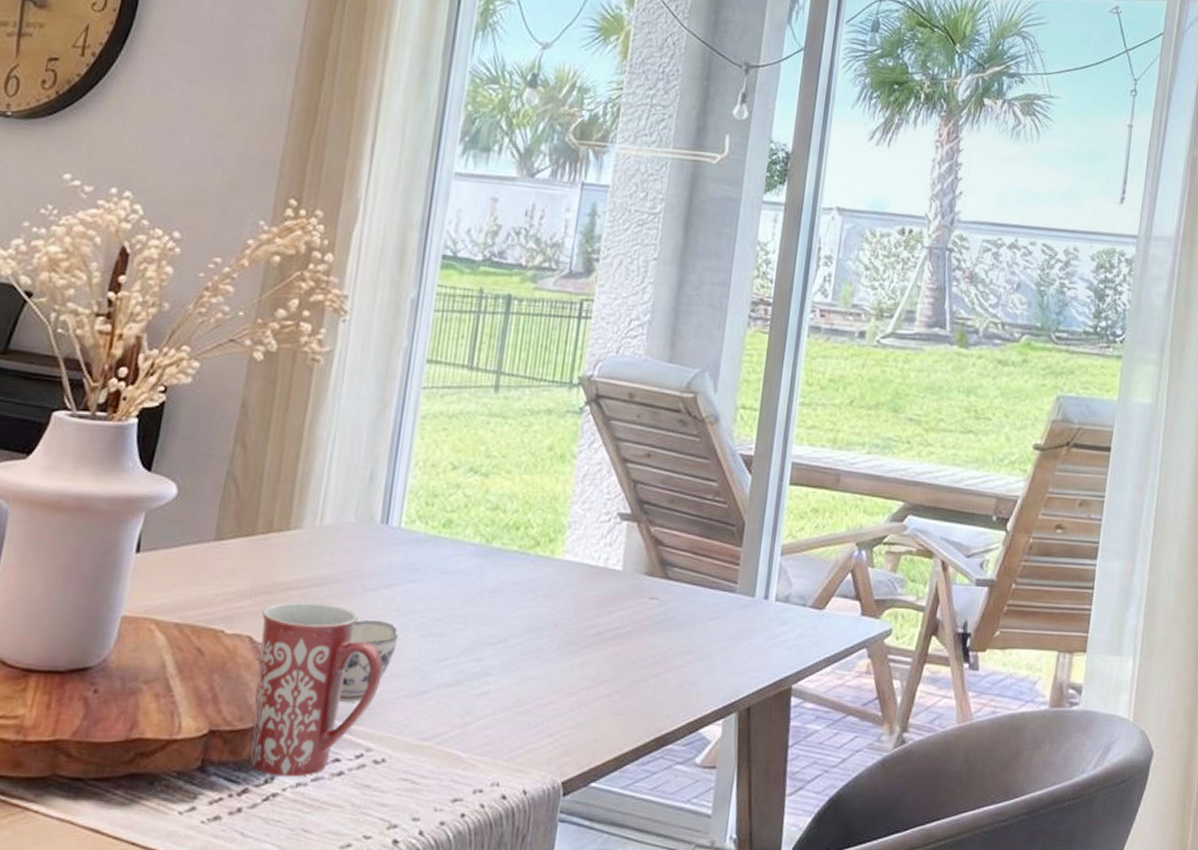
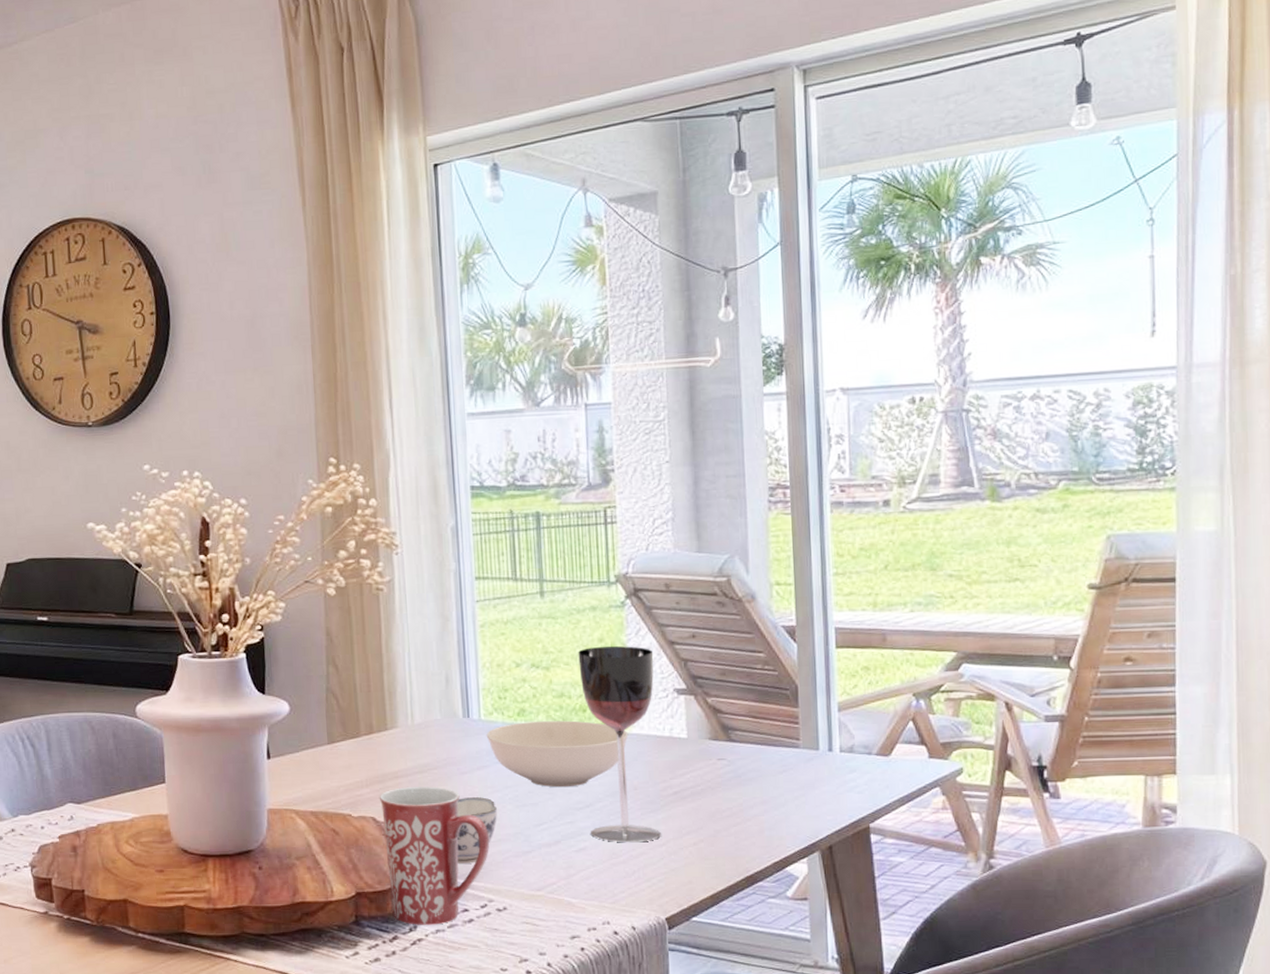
bowl: none [402,535,561,618] -> present [486,720,629,788]
wineglass: none [497,455,604,690] -> present [578,645,661,843]

